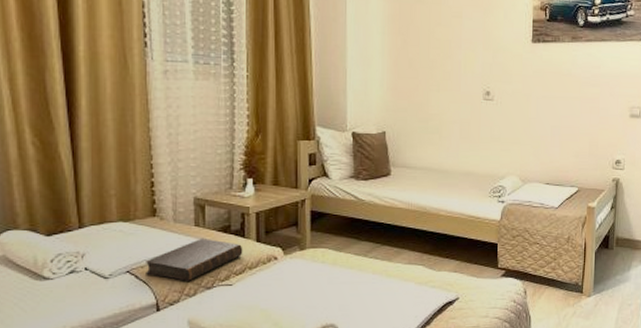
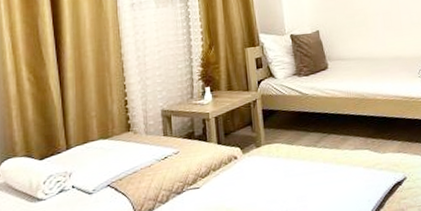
book: present [146,238,243,281] -> none [123,146,207,189]

